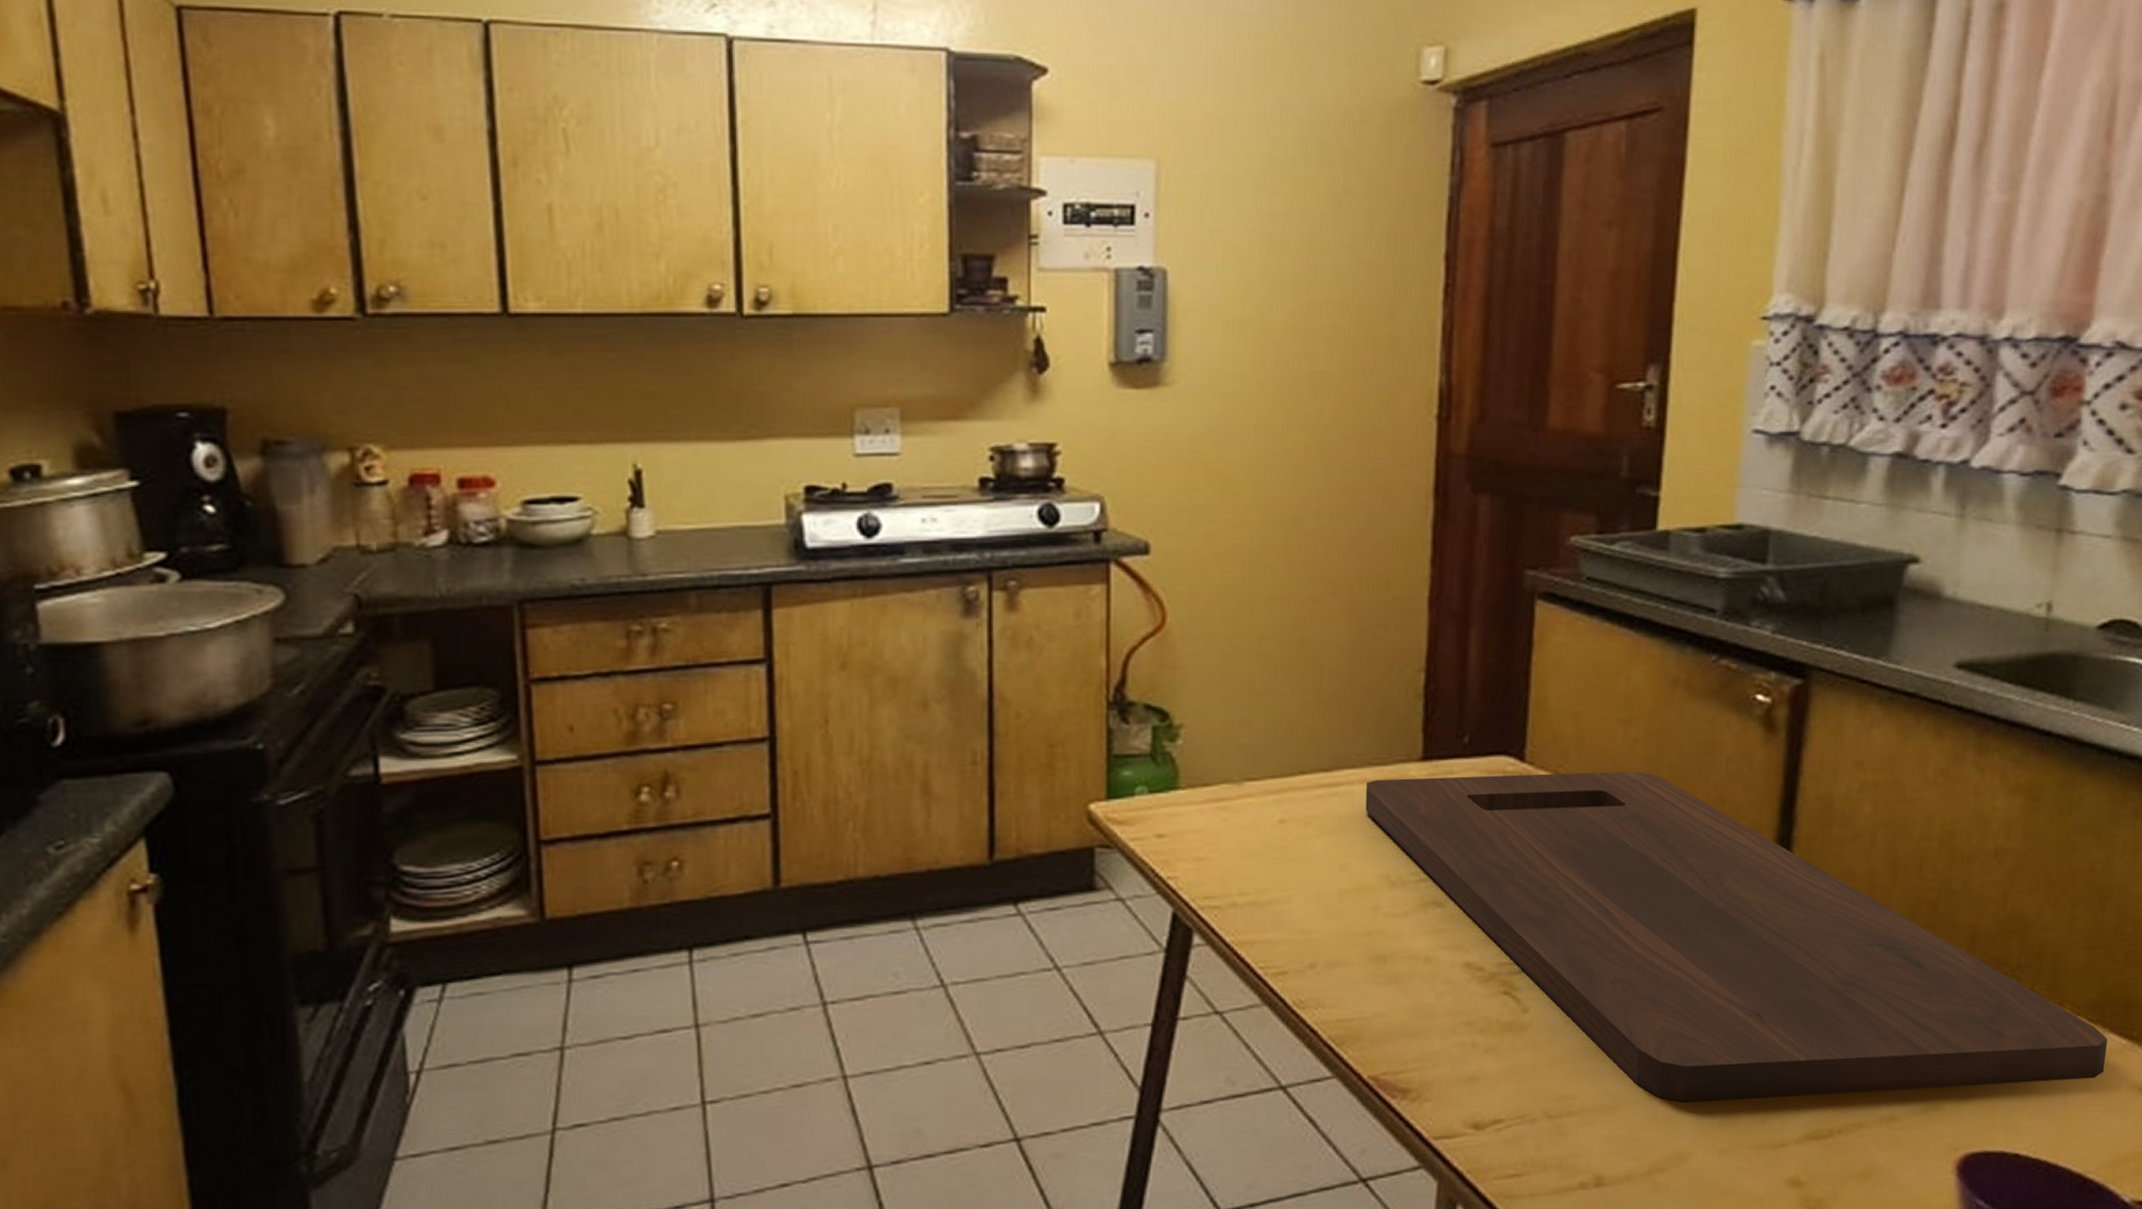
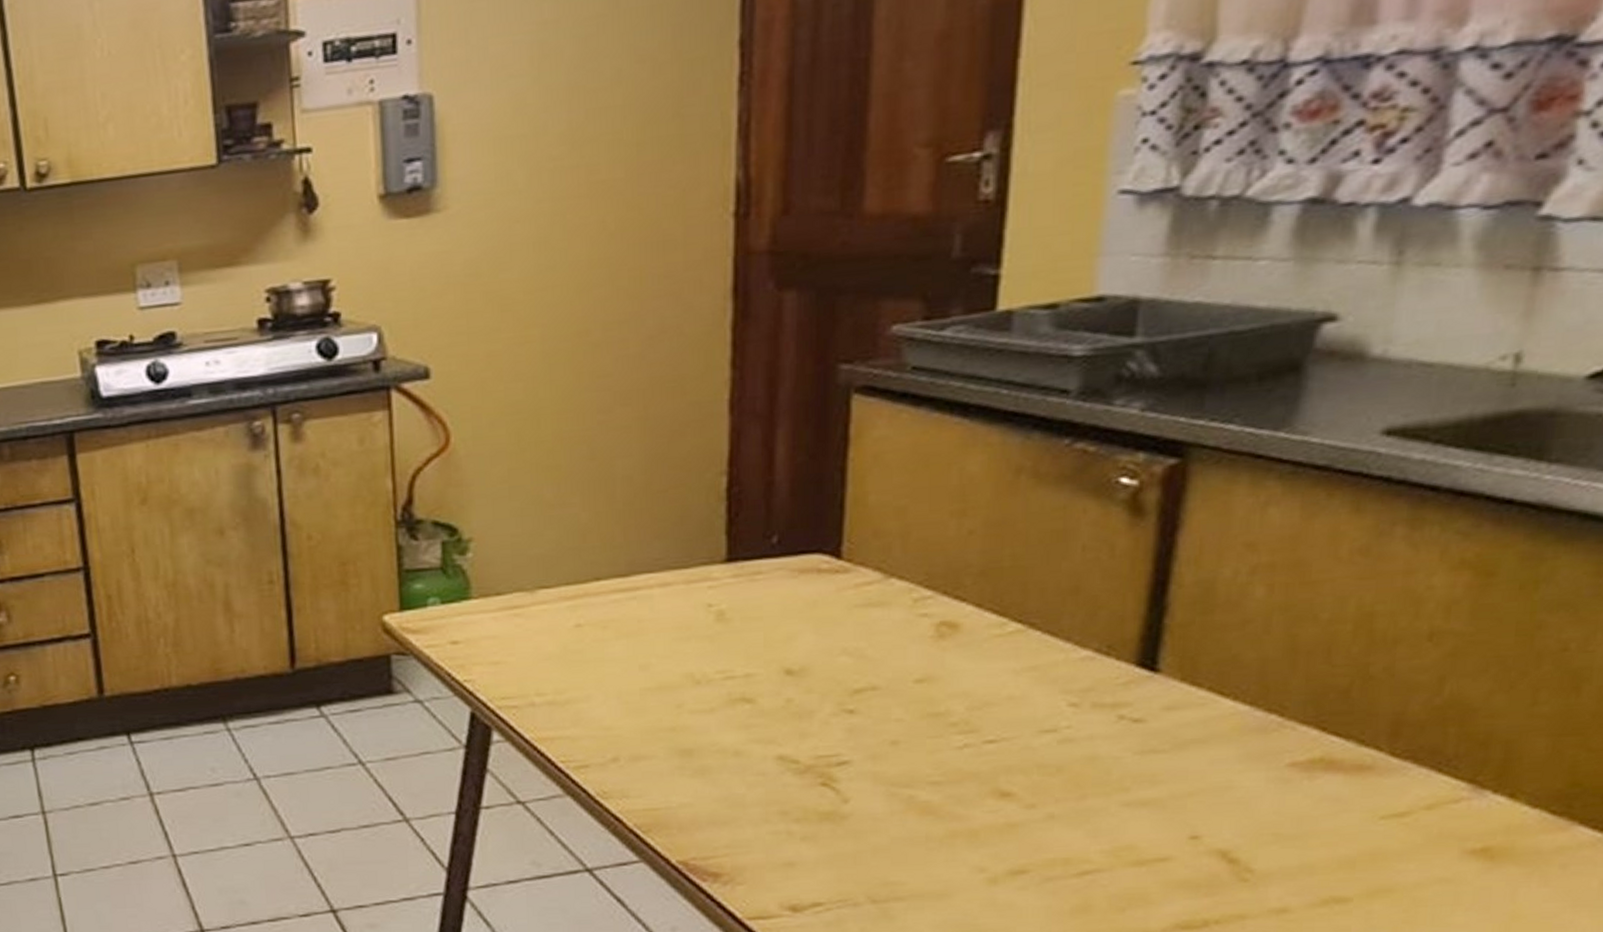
cutting board: present [1365,771,2108,1102] -> none [665,563,1576,890]

